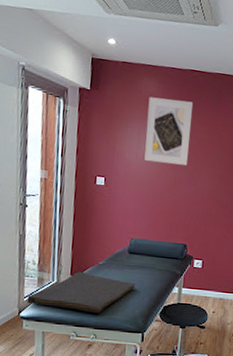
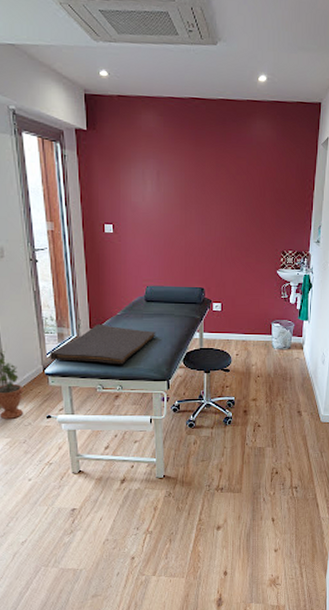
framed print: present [144,96,194,165] -> none [150,132,198,205]

